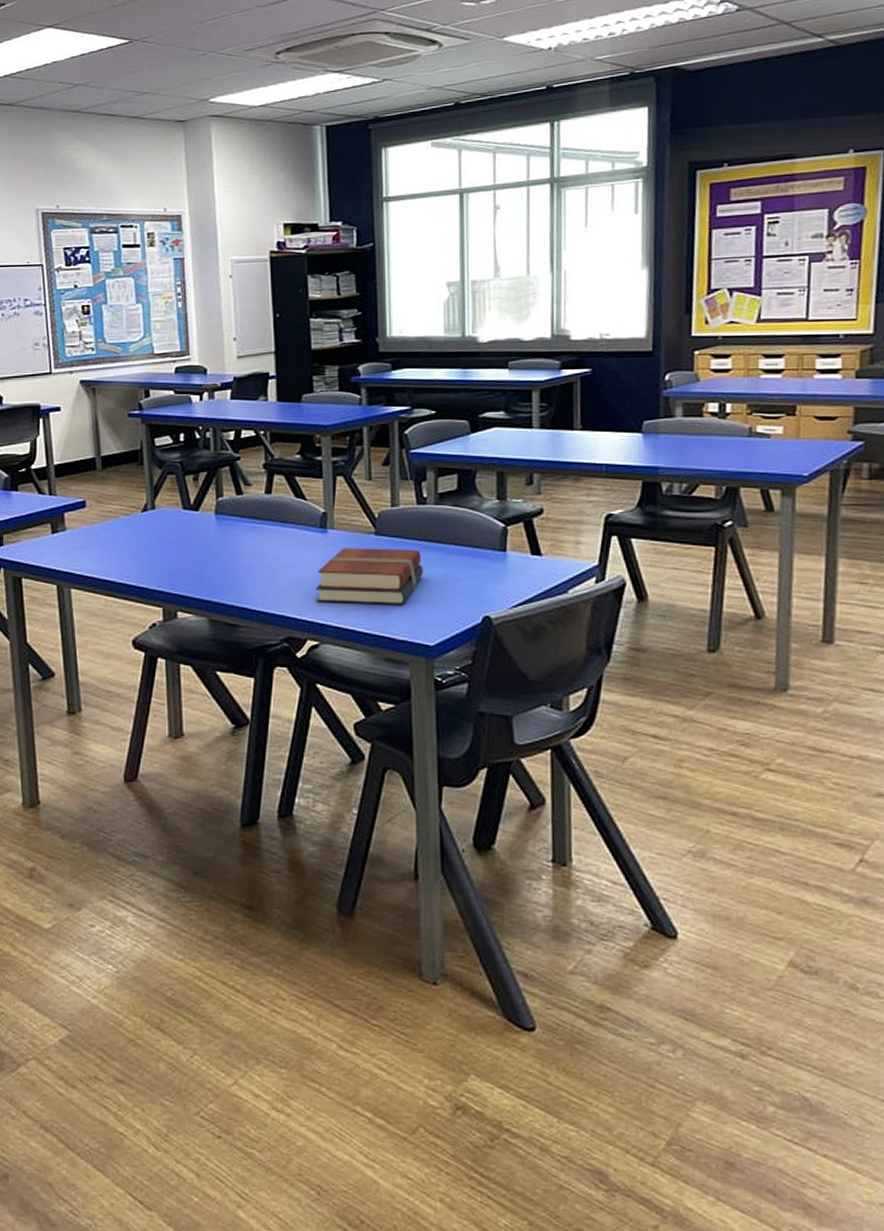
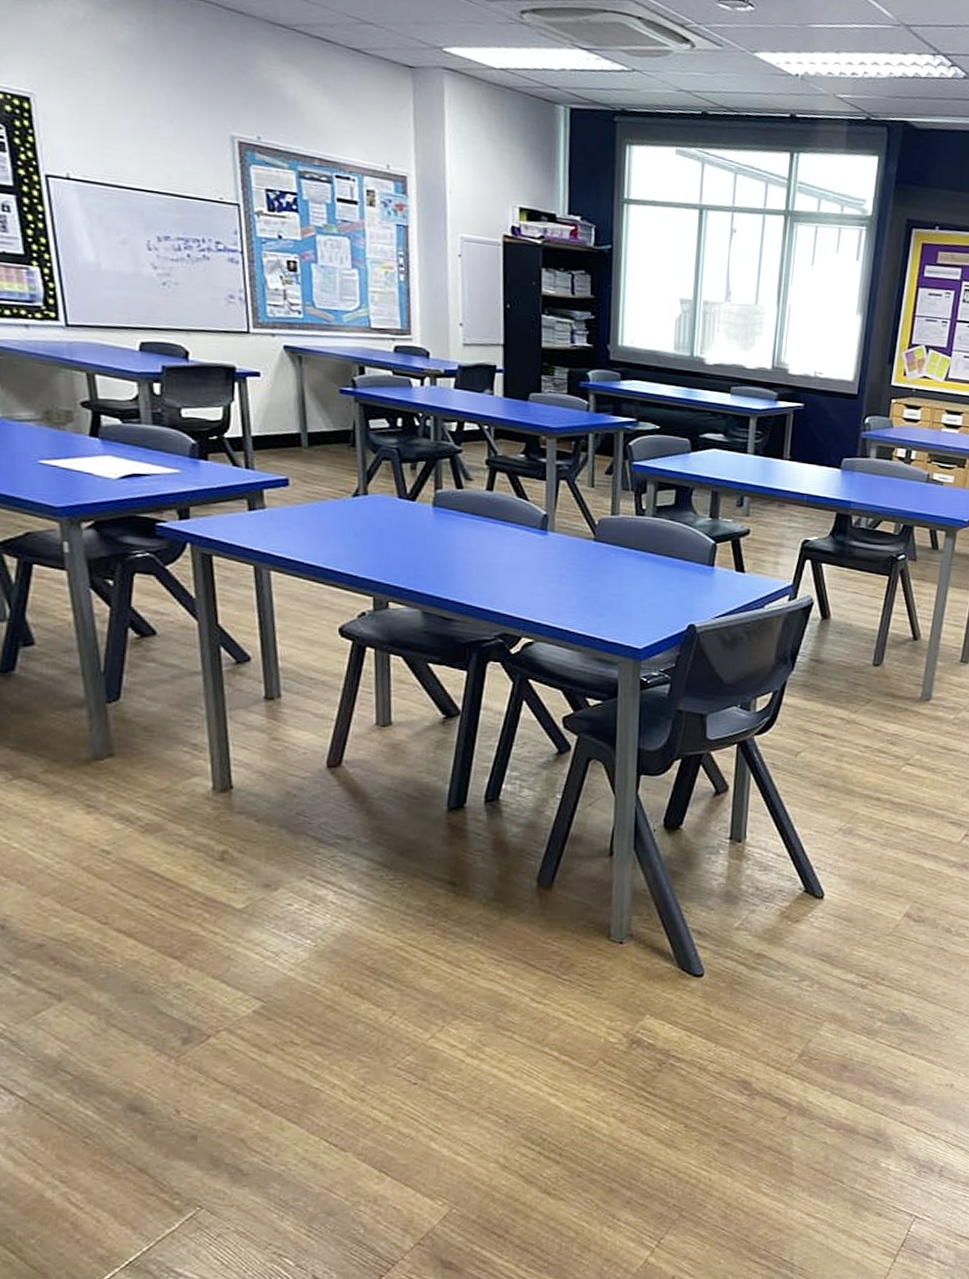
books: present [315,548,424,605] -> none [532,551,638,609]

